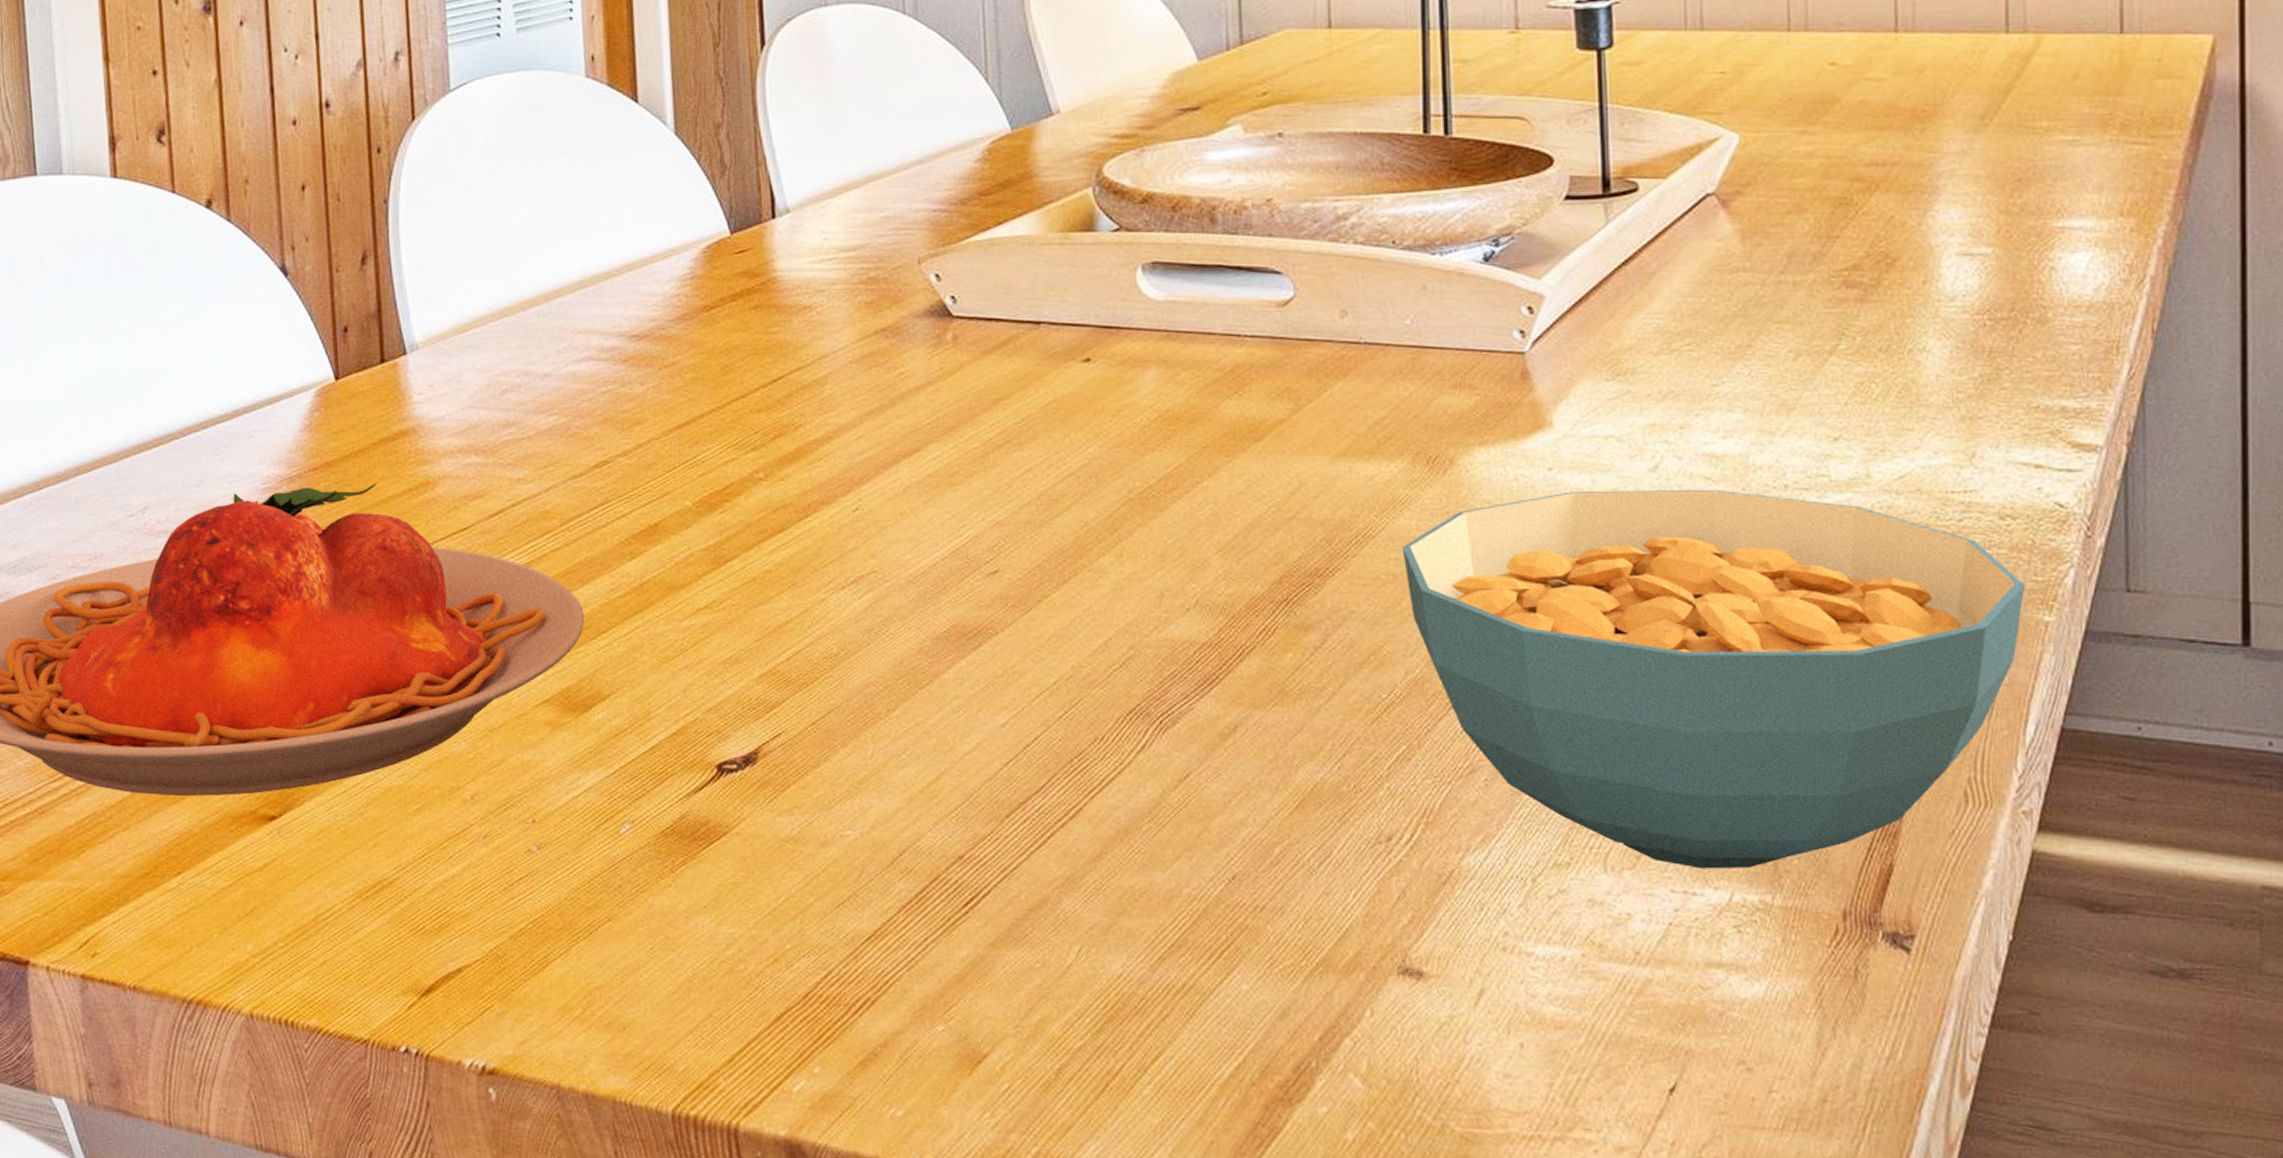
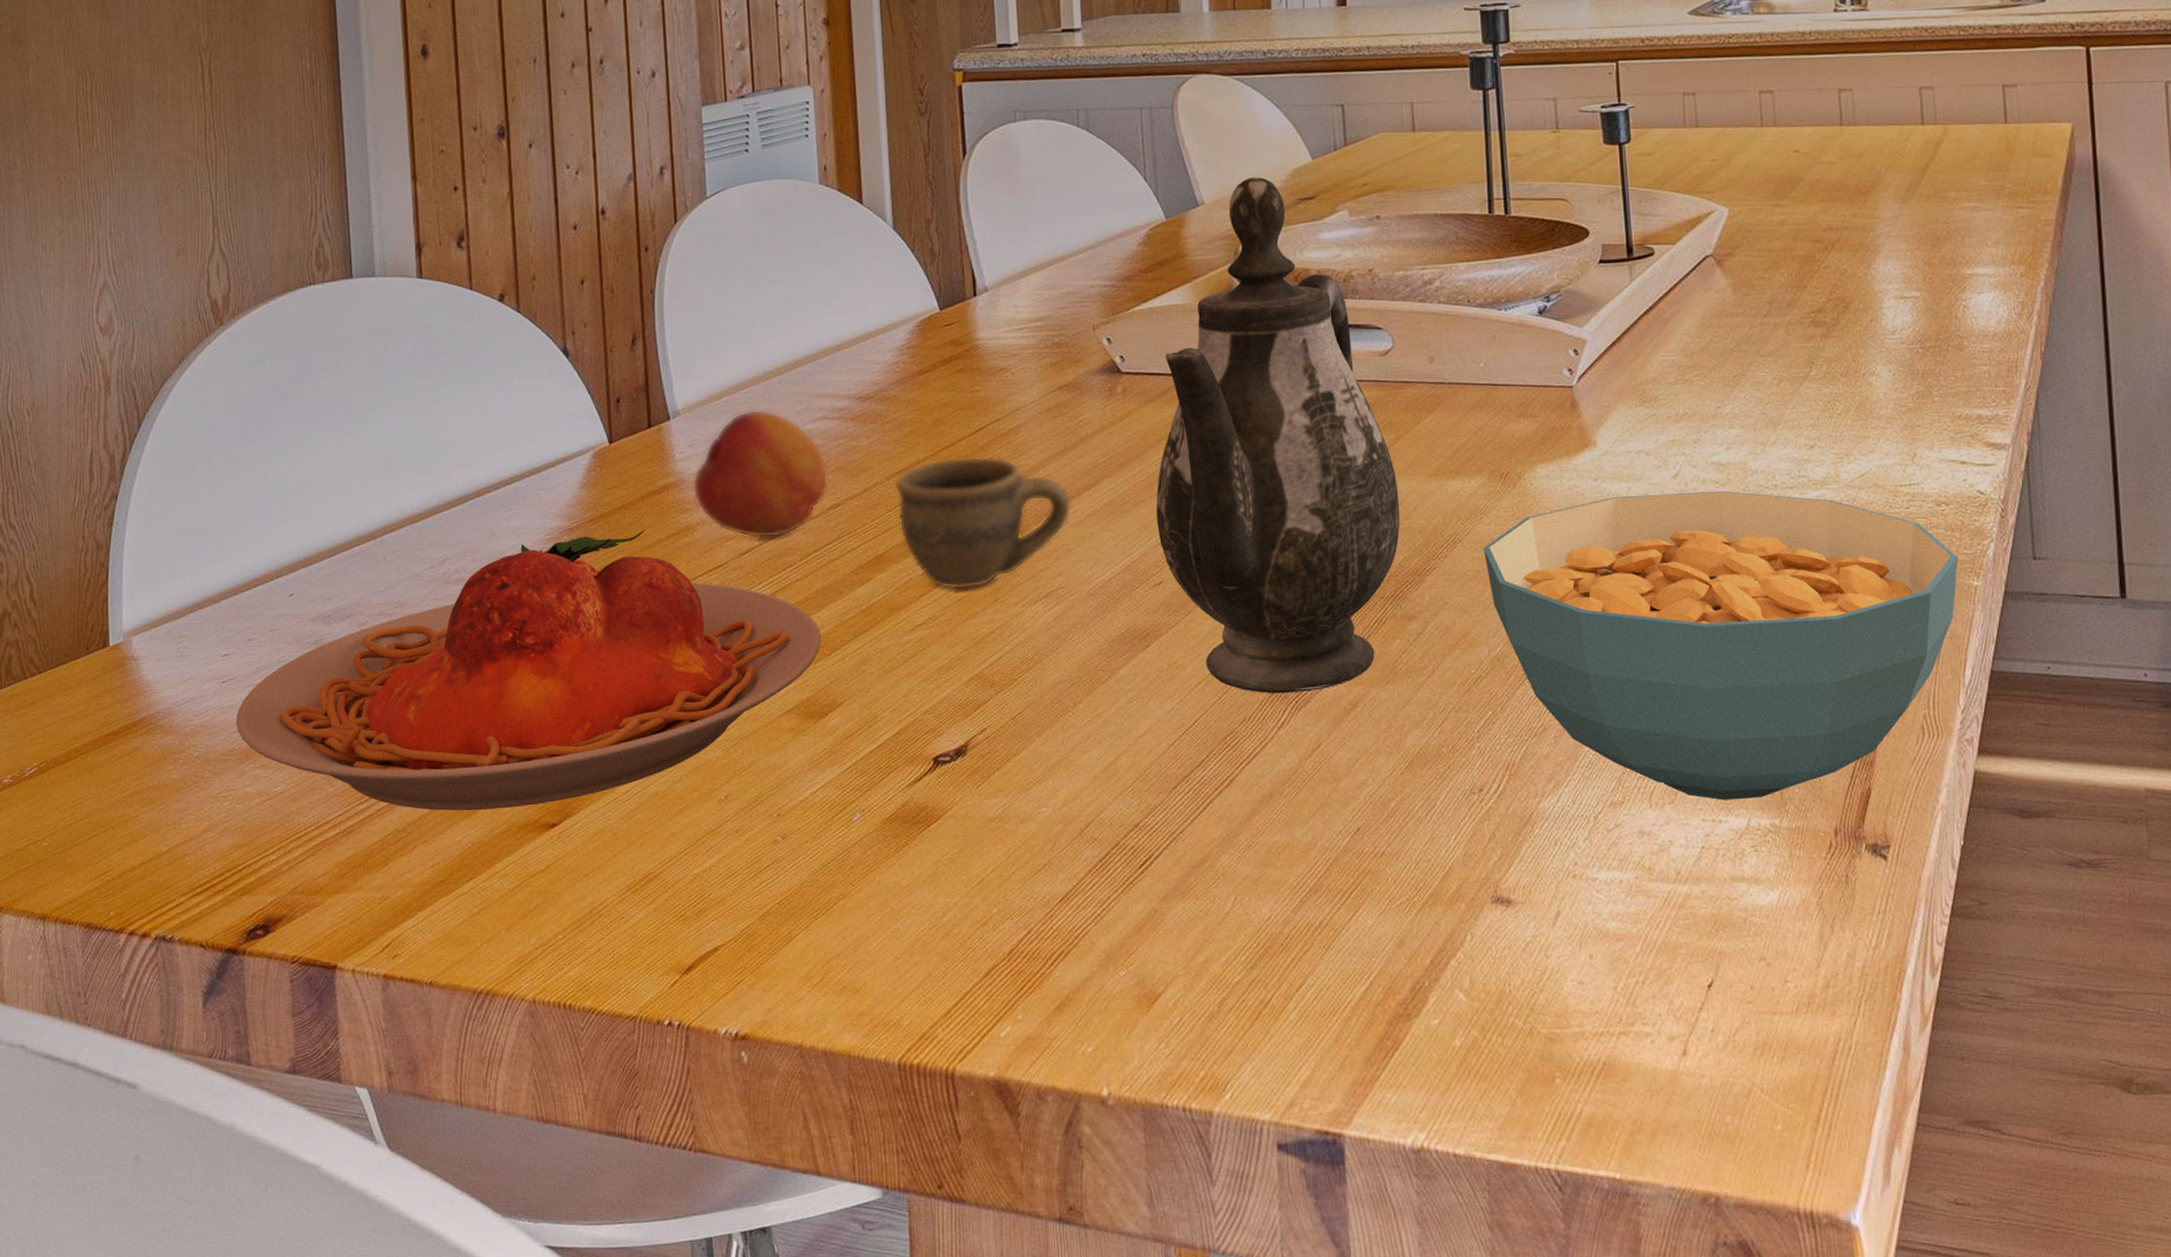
fruit: none [433,345,594,499] -> present [692,409,828,539]
cup: none [673,411,888,569] -> present [894,456,1072,590]
teapot: none [992,80,1298,711] -> present [1156,176,1400,694]

